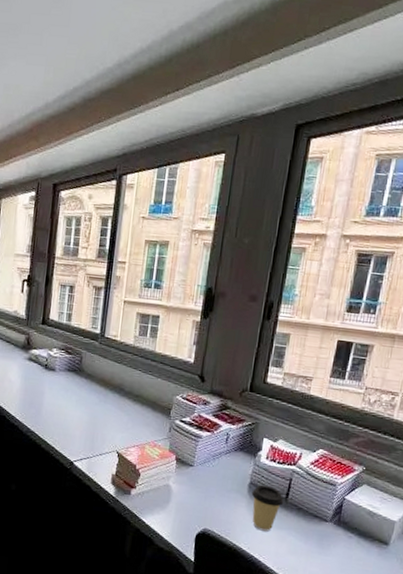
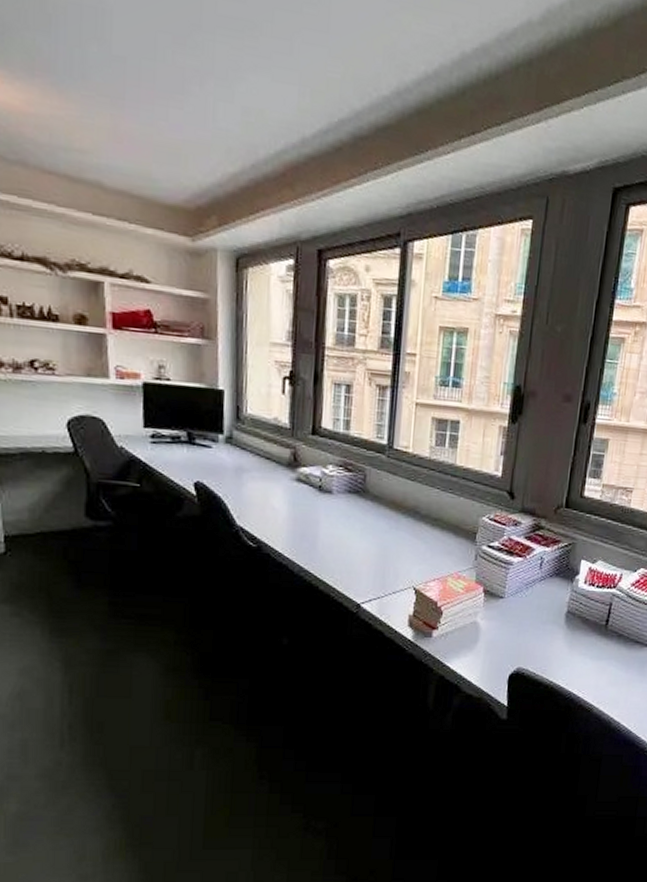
coffee cup: present [251,484,284,532] -> none [569,612,604,664]

